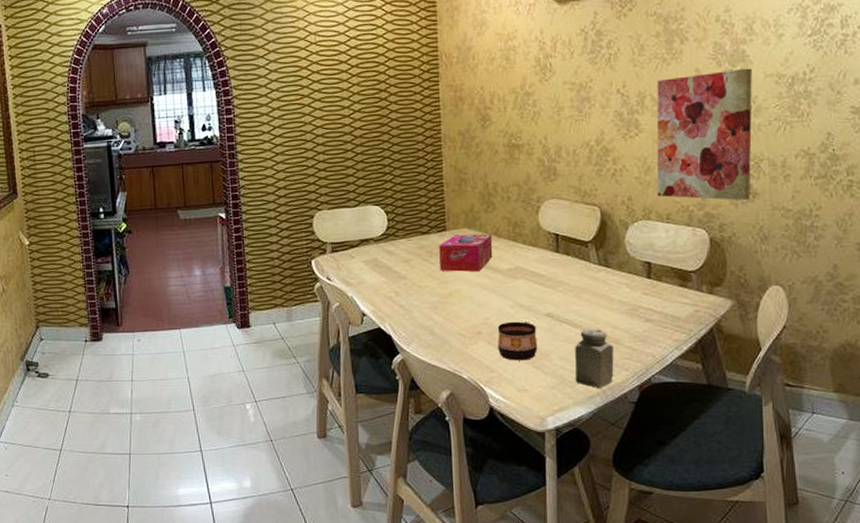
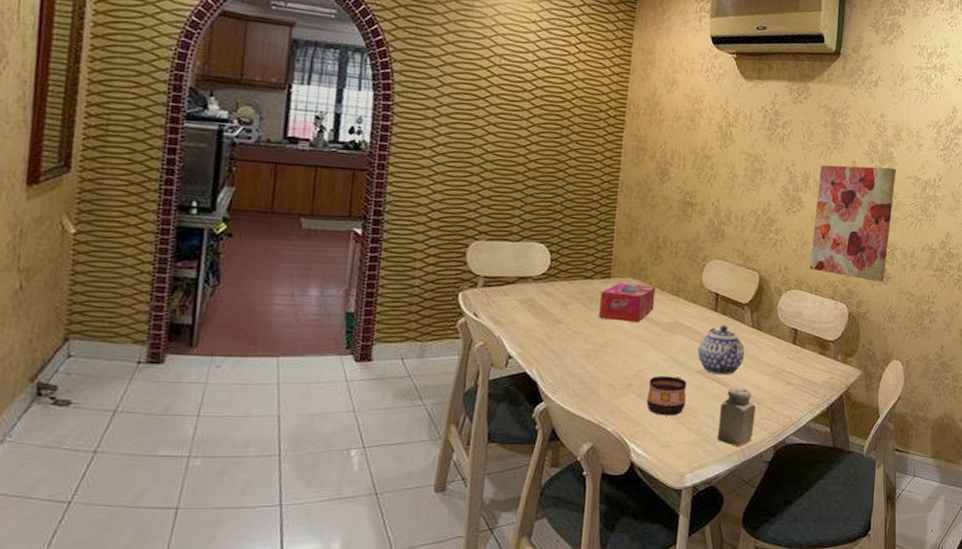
teapot: none [543,265,595,317] -> present [697,325,745,375]

